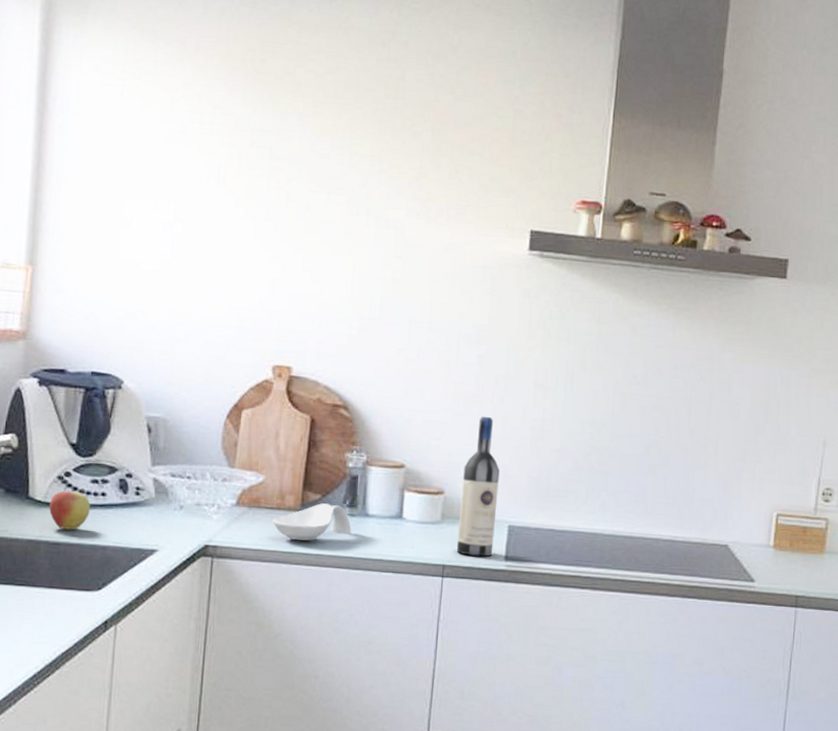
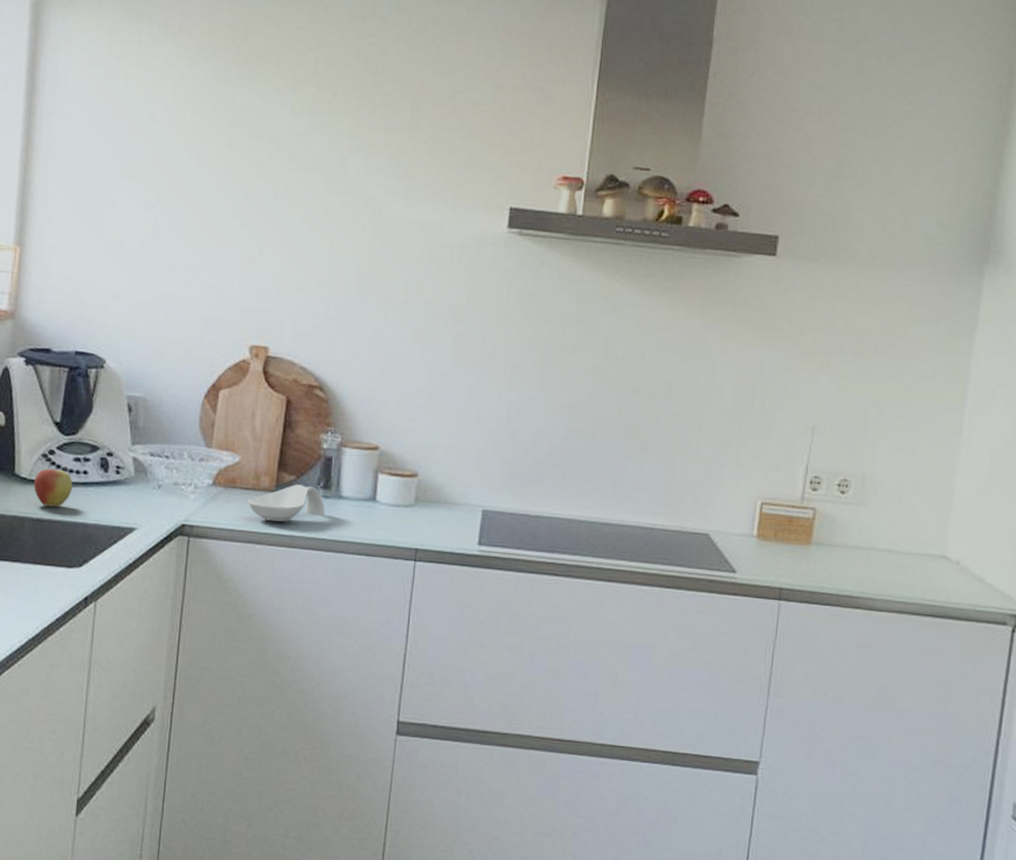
wine bottle: present [457,416,500,557] -> none [430,398,474,541]

